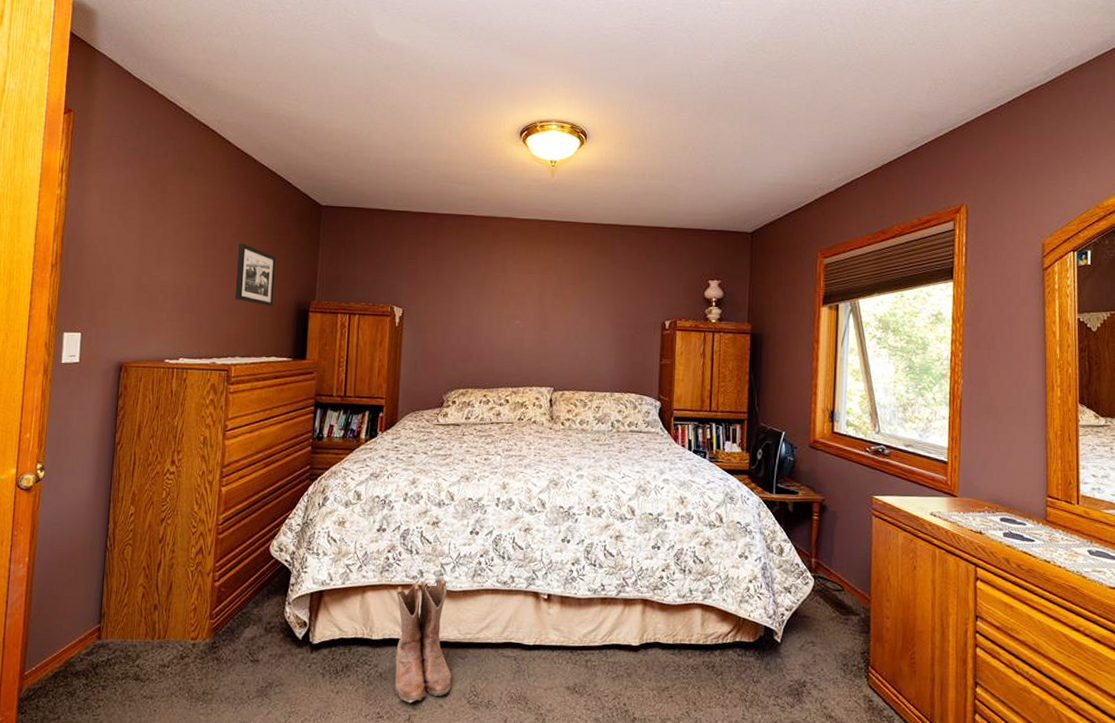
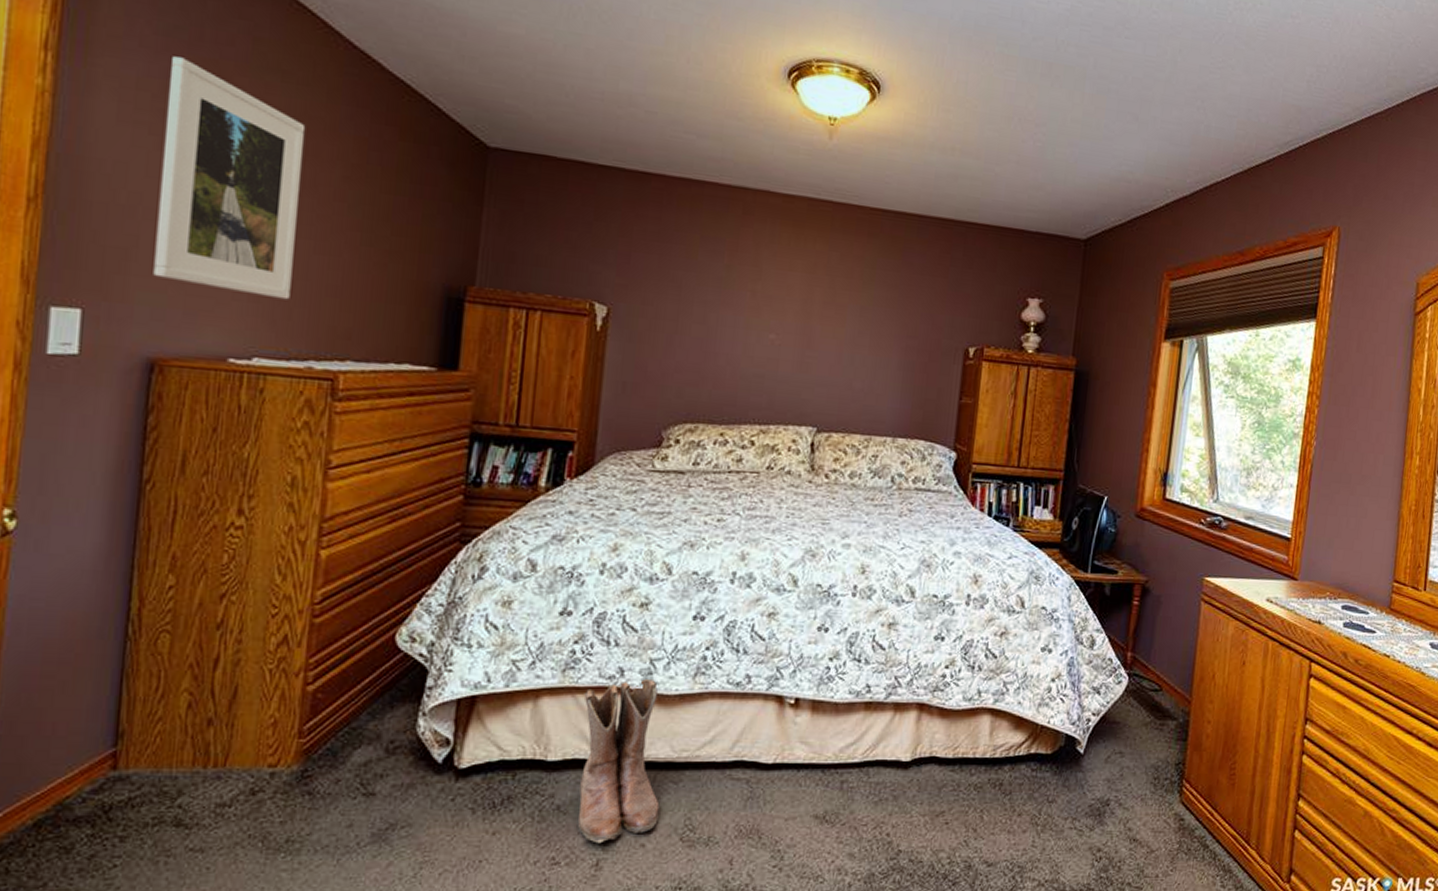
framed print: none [121,167,209,319] -> present [153,56,306,300]
picture frame: present [234,243,276,307] -> none [346,190,414,291]

